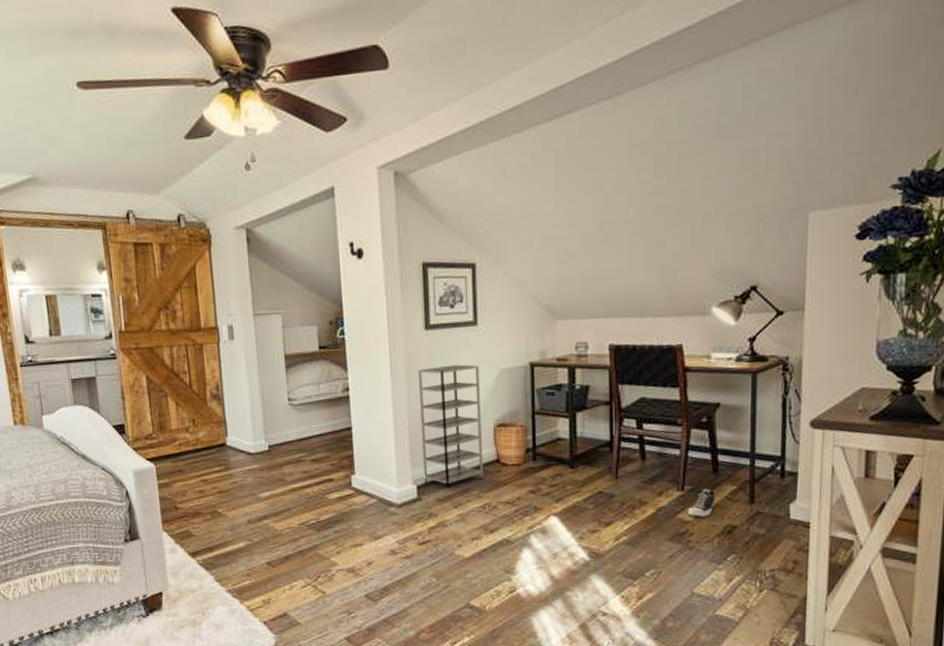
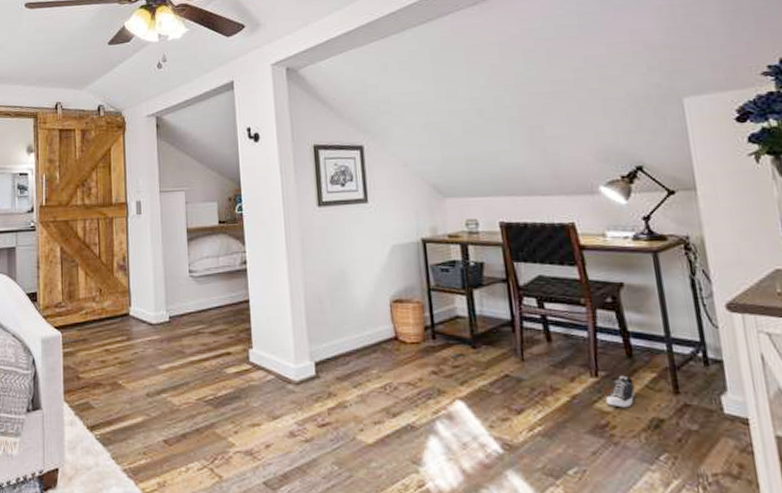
shelving unit: present [417,364,484,490] -> none [312,240,383,368]

